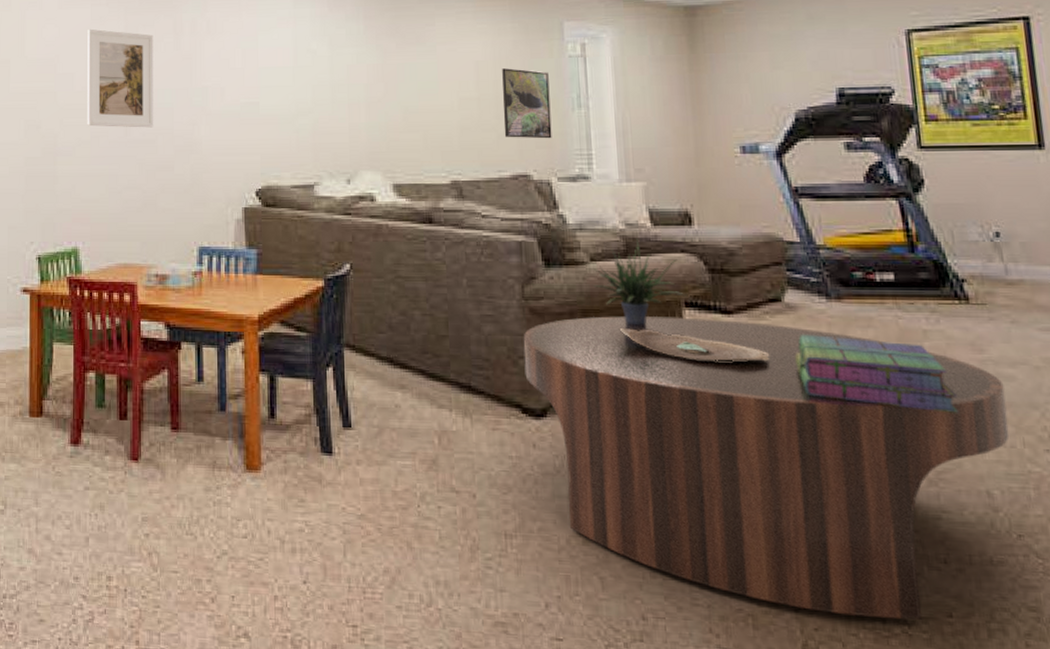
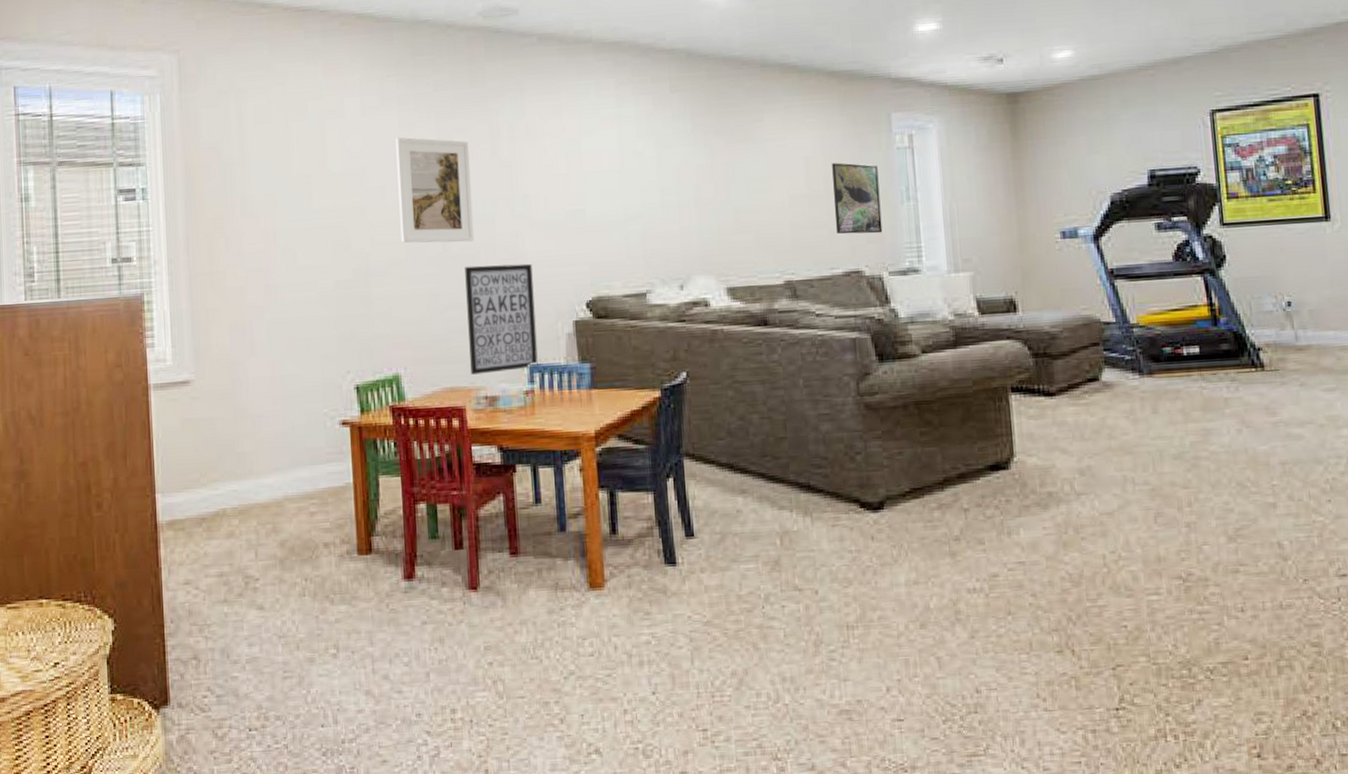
wall art: none [144,150,207,253] -> present [465,263,538,375]
coffee table: present [523,316,1010,620] -> none [859,402,1298,668]
potted plant: present [592,238,687,326] -> none [924,327,1013,414]
decorative bowl: present [620,327,770,362] -> none [951,416,1089,443]
stack of books: present [795,335,960,413] -> none [1112,410,1255,474]

